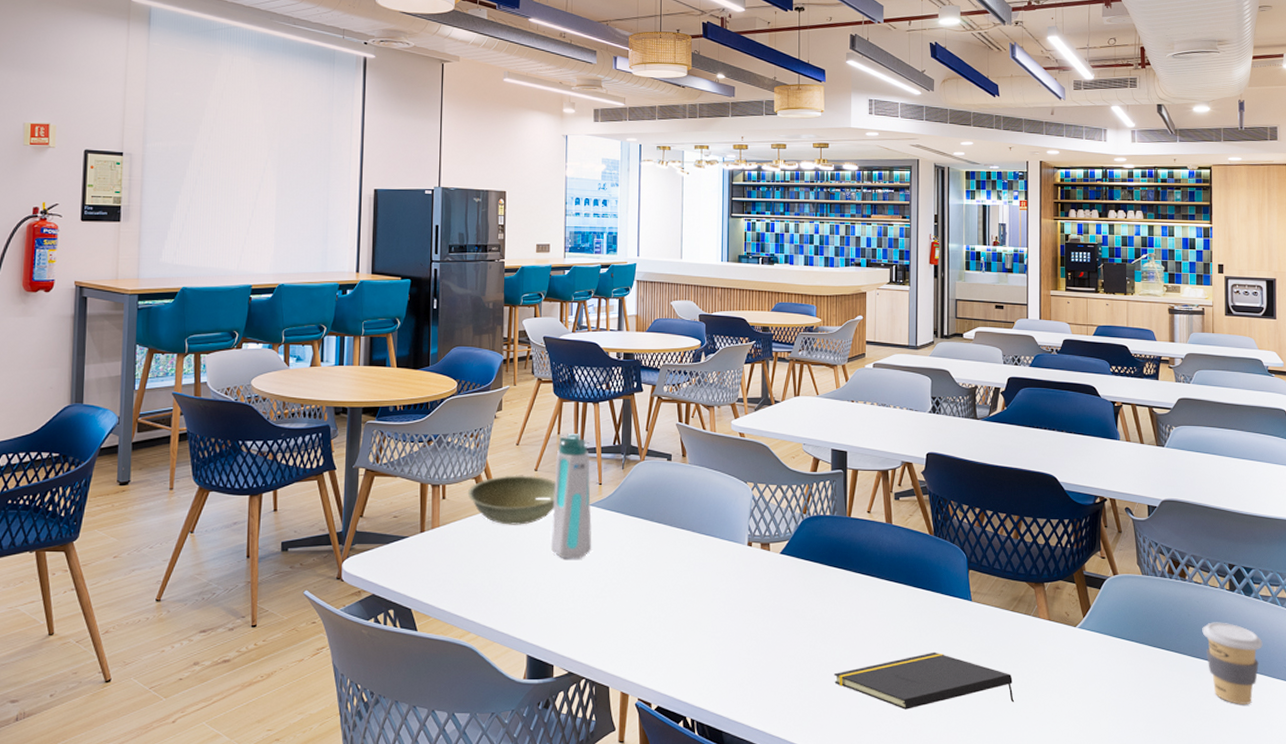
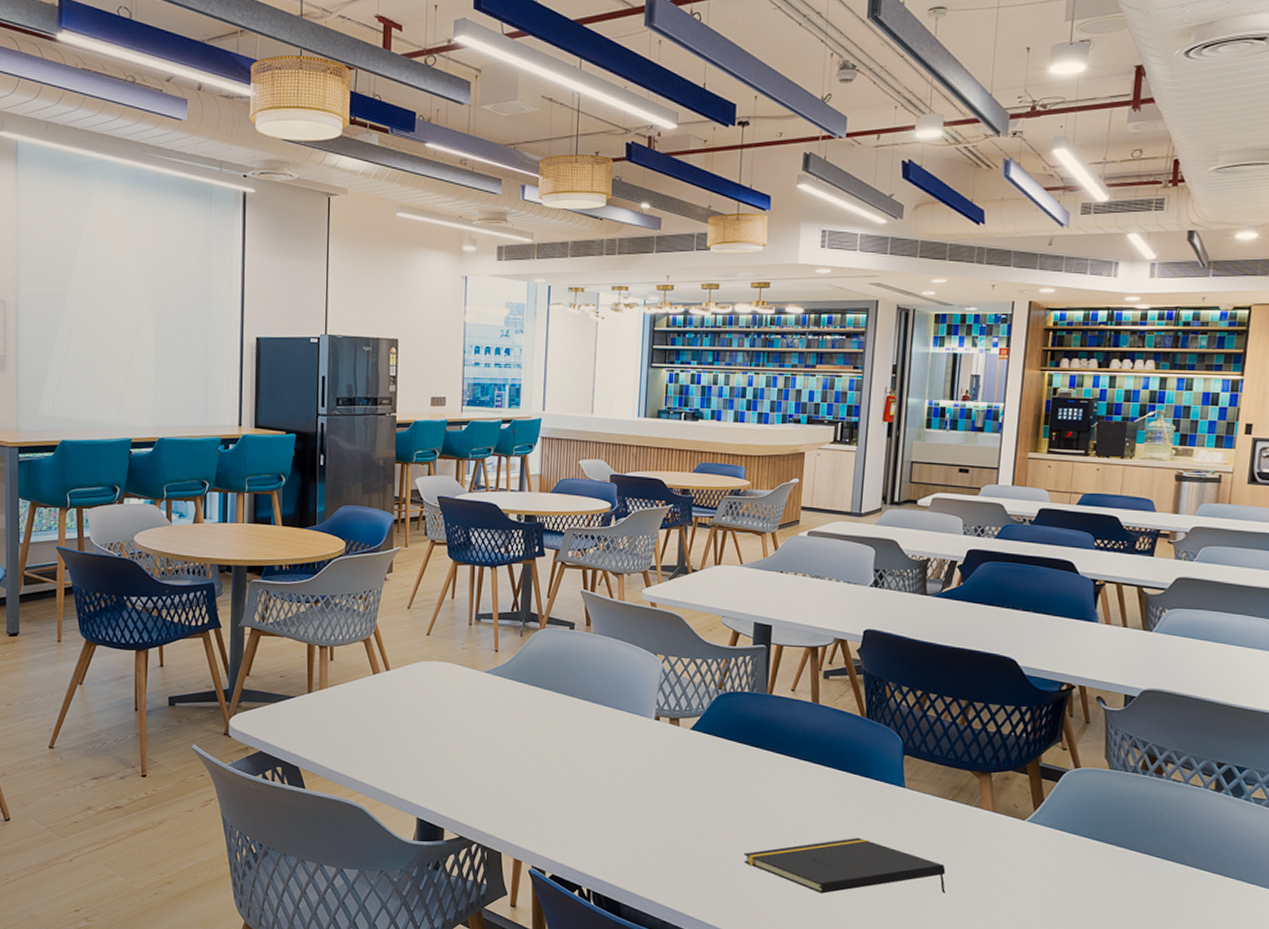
bowl: present [467,475,555,525] -> none [356,639,449,690]
water bottle: present [550,434,592,559] -> none [442,598,487,726]
coffee cup: present [1202,622,1263,704] -> none [1176,823,1250,911]

